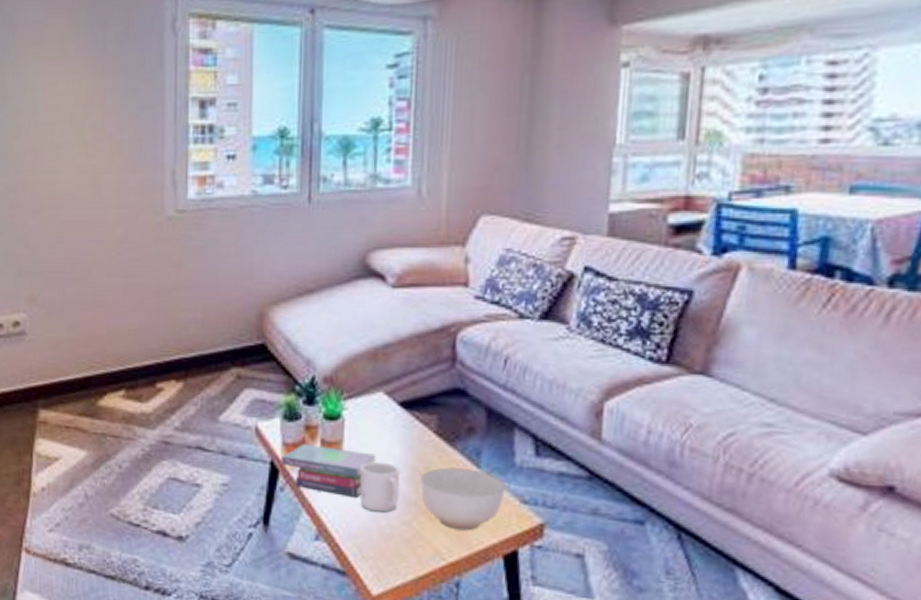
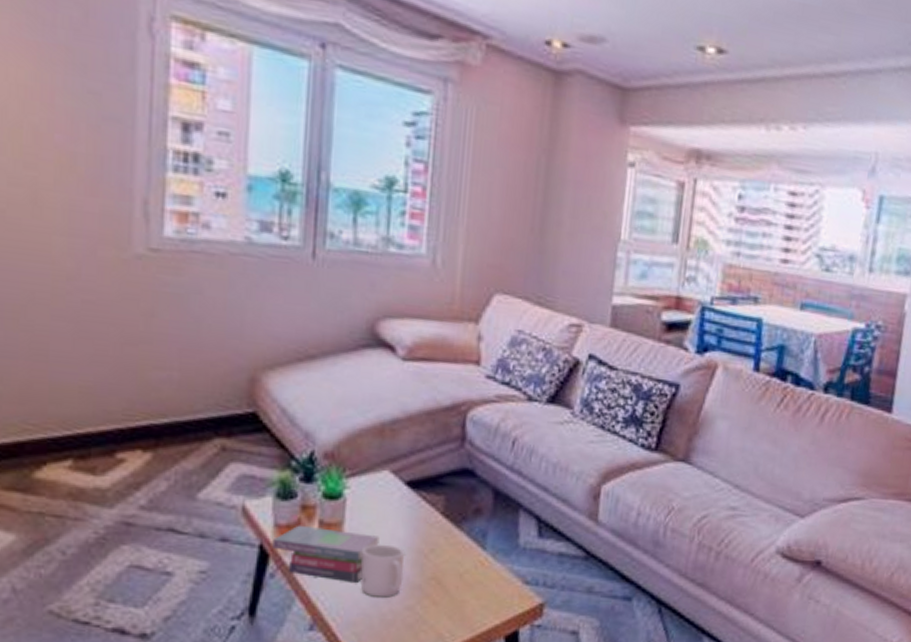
bowl: present [420,467,506,530] -> none [425,549,509,612]

